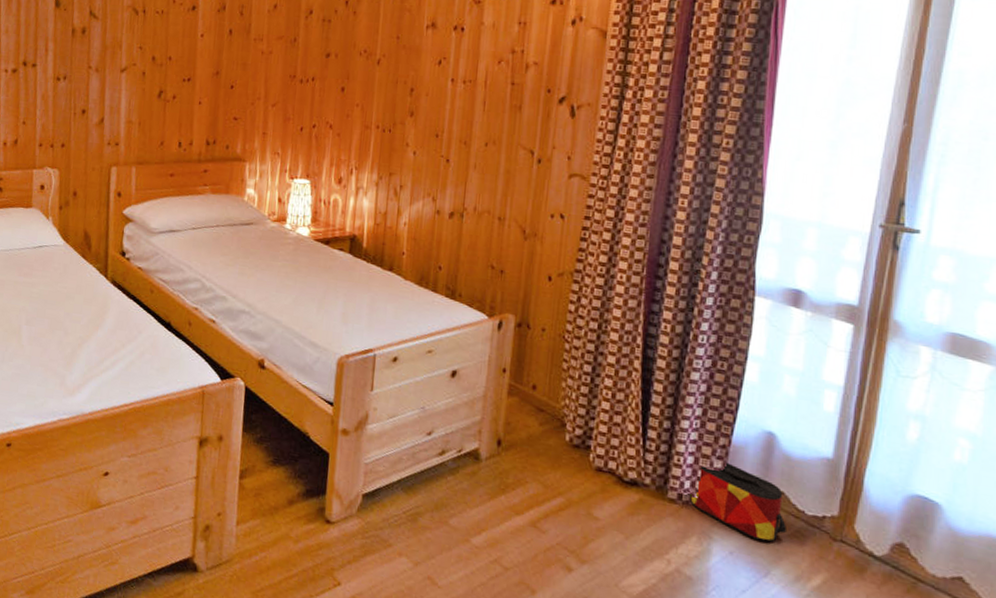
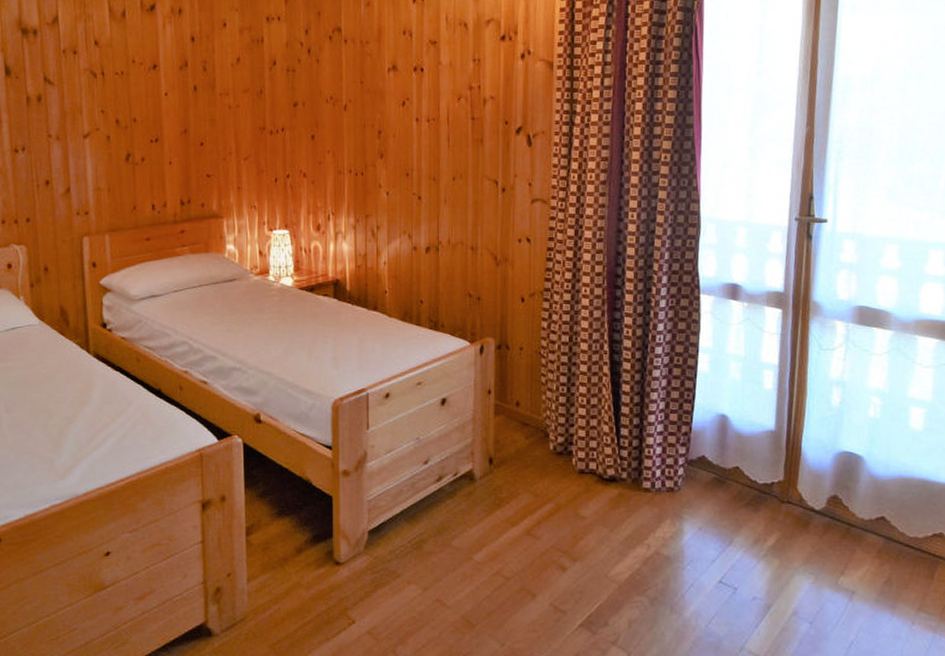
bag: present [690,460,788,543] -> none [662,446,744,514]

